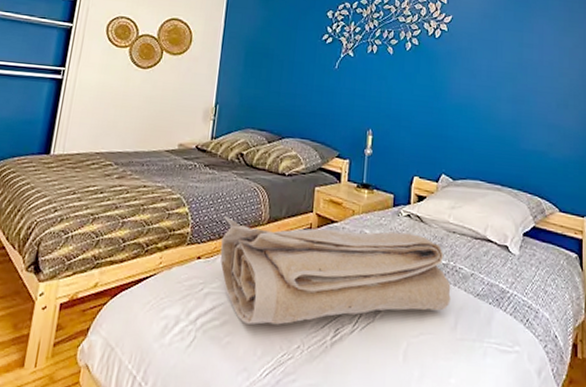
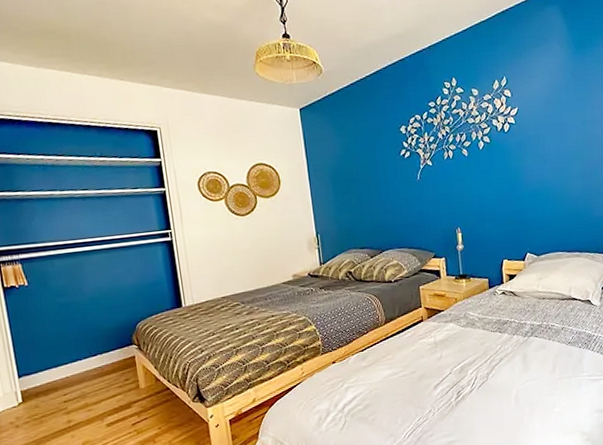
towel: present [220,216,451,325] -> none [346,306,548,403]

